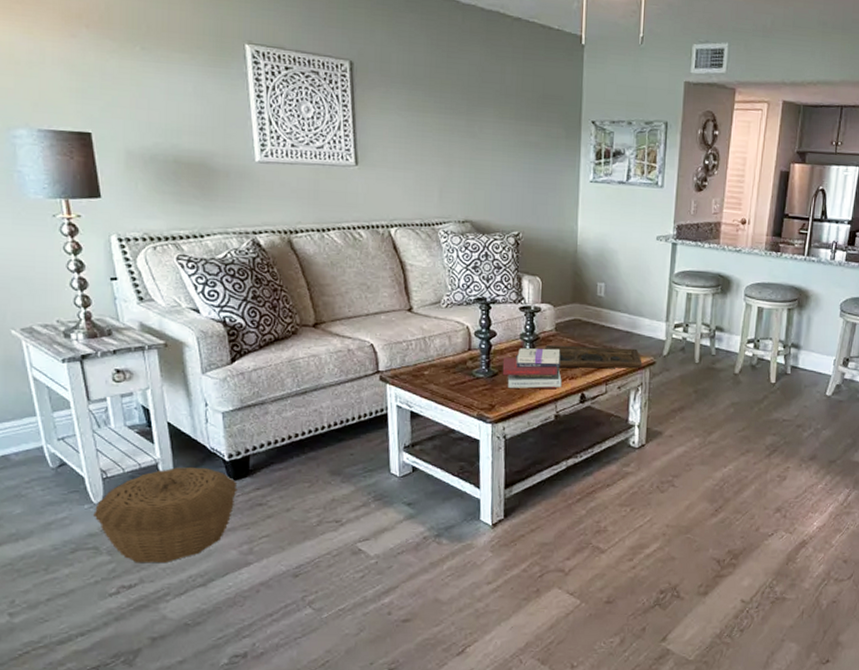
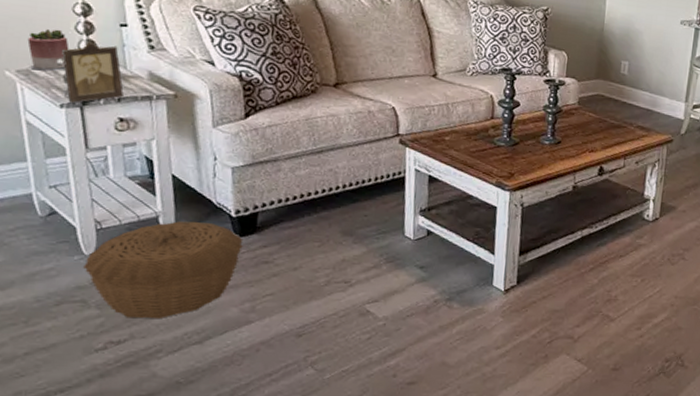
succulent planter: none [29,287,67,328] -> present [27,29,70,72]
photo frame: none [59,297,118,357] -> present [61,41,124,103]
books: present [502,348,562,390] -> none [523,119,582,162]
decorative tray: present [545,345,642,369] -> none [567,118,661,146]

